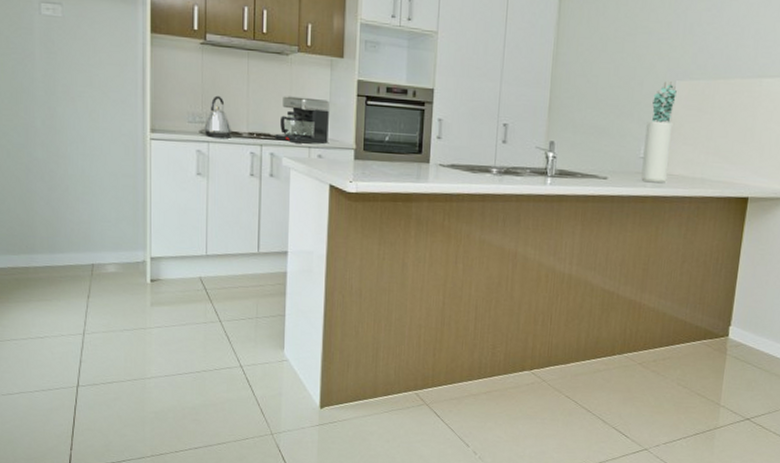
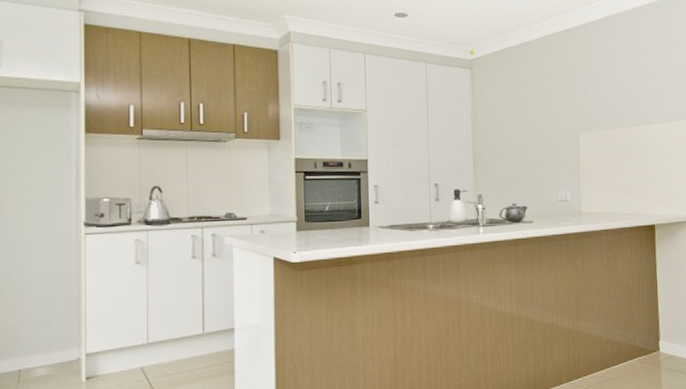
toaster: none [148,101,195,136] -> present [83,196,132,229]
coffee maker: present [275,96,329,144] -> none [216,178,270,222]
soap dispenser: none [513,132,539,173] -> present [447,189,468,225]
teapot: none [570,153,604,177] -> present [499,202,528,223]
vase: present [641,81,677,182] -> none [560,134,585,221]

